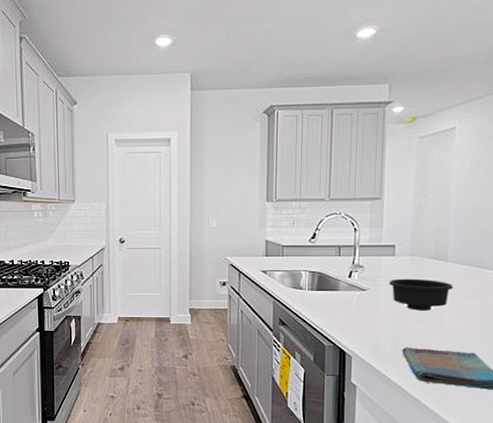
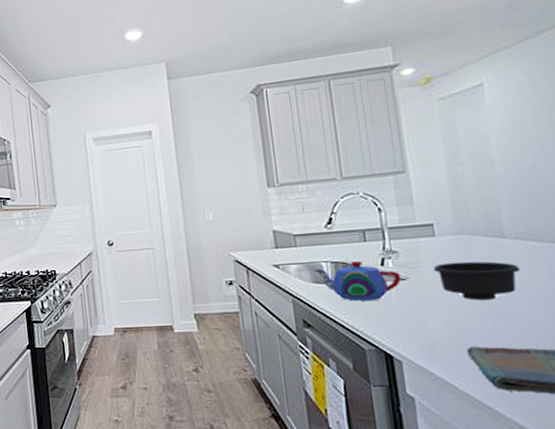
teapot: none [294,272,362,305] -> present [313,261,401,301]

